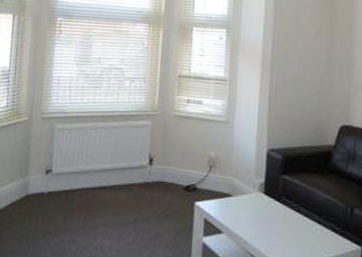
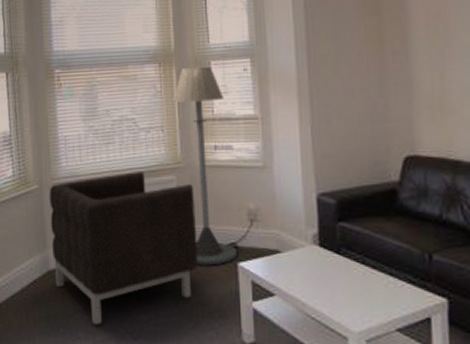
armchair: none [32,114,166,248] -> present [49,172,198,325]
floor lamp: none [157,30,201,203] -> present [173,66,237,266]

